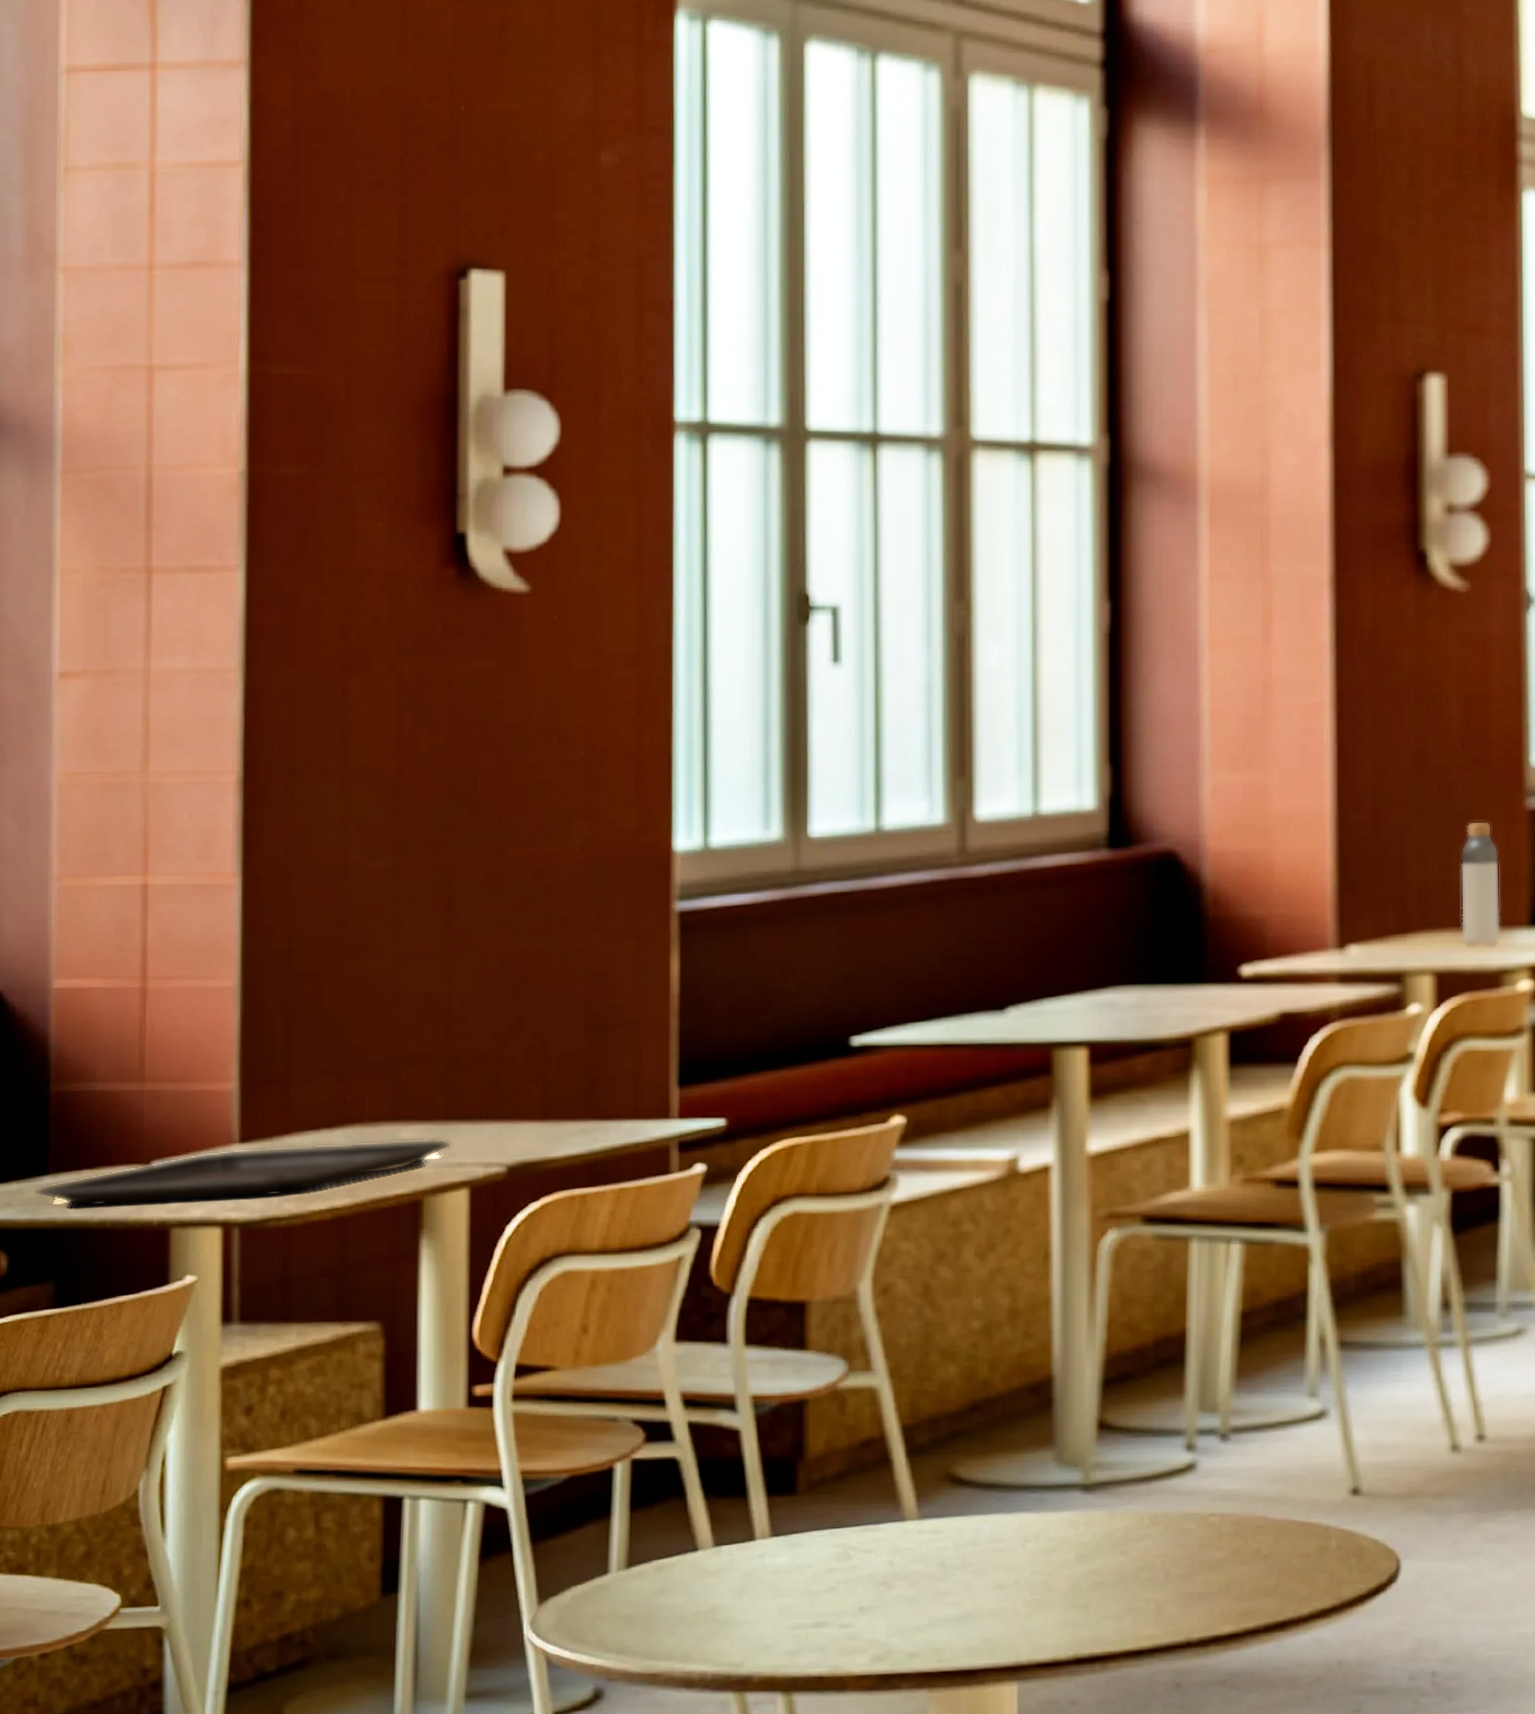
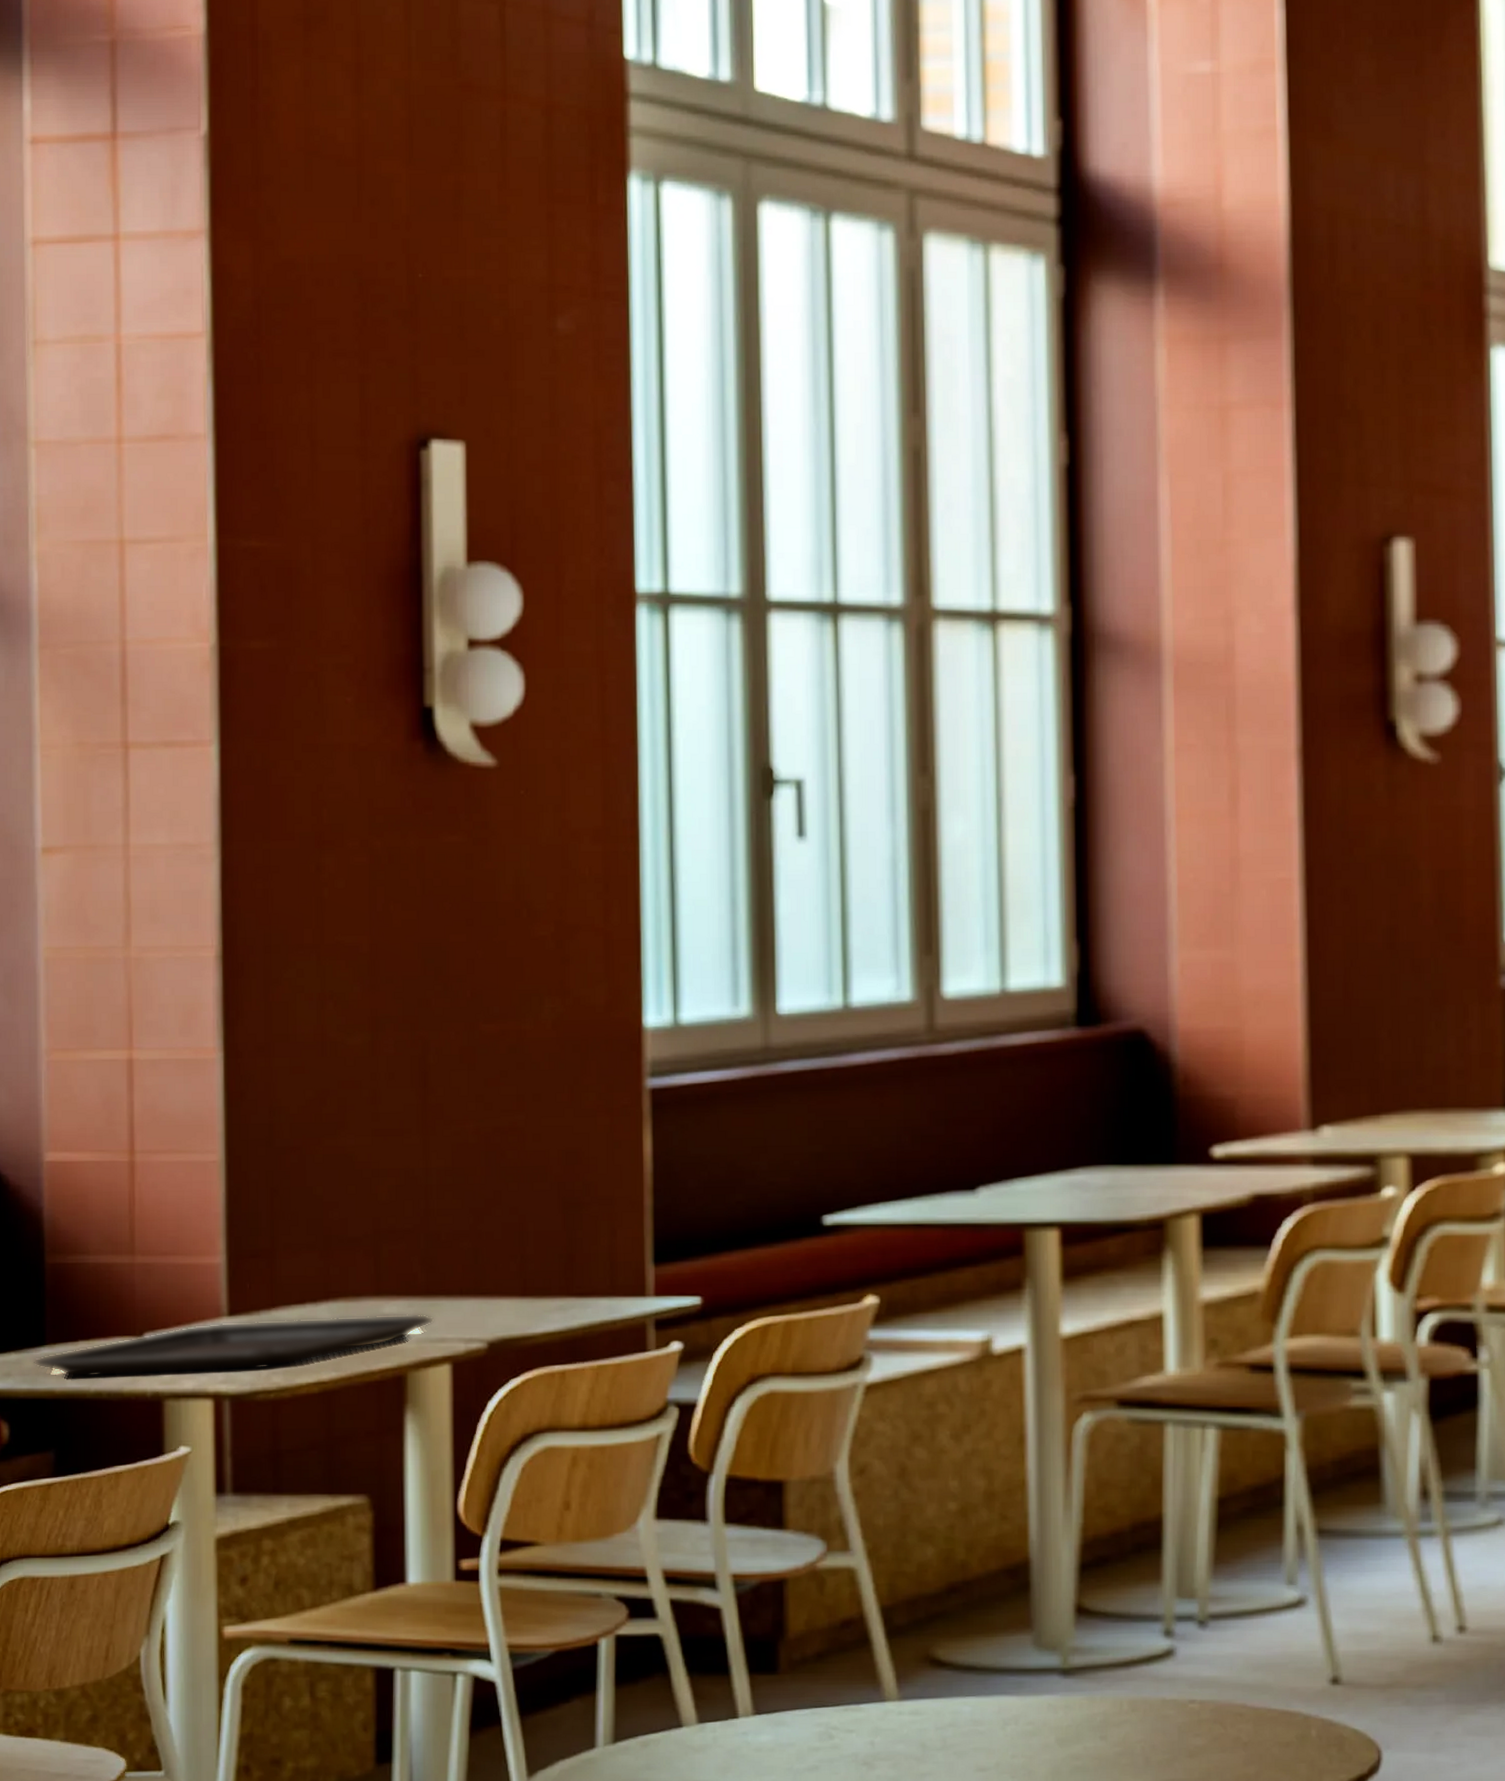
bottle: present [1460,820,1500,949] -> none [1434,999,1476,1131]

